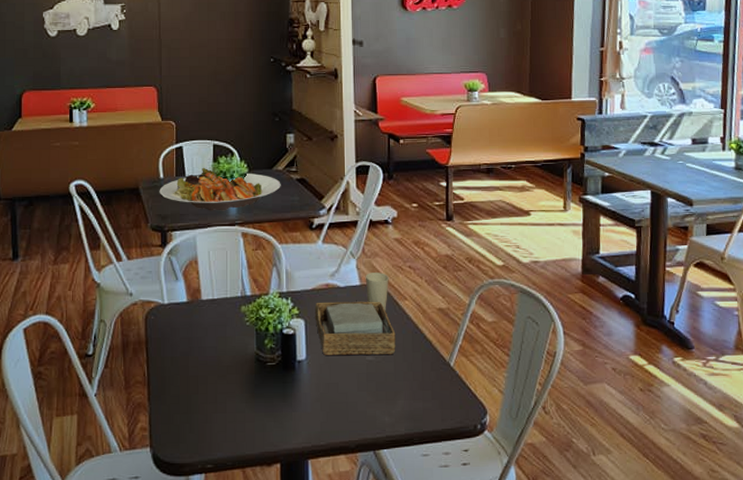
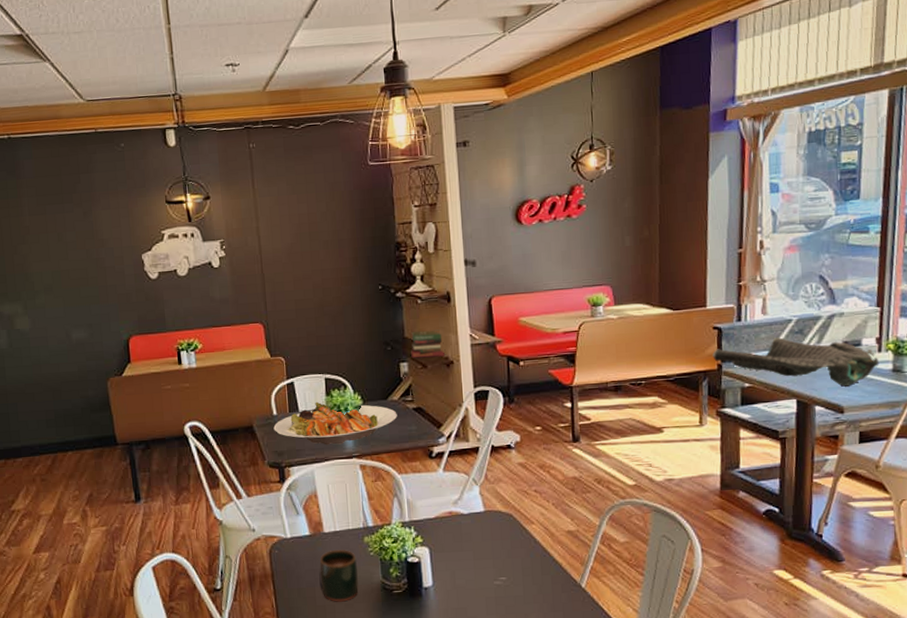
mug: none [195,317,233,373] -> present [319,549,359,602]
books: none [298,104,331,130] -> present [411,329,446,359]
napkin holder: present [314,301,396,356] -> none [438,526,524,582]
cup: present [365,272,389,311] -> none [489,498,514,536]
jacket: none [576,131,724,181] -> present [712,337,880,387]

